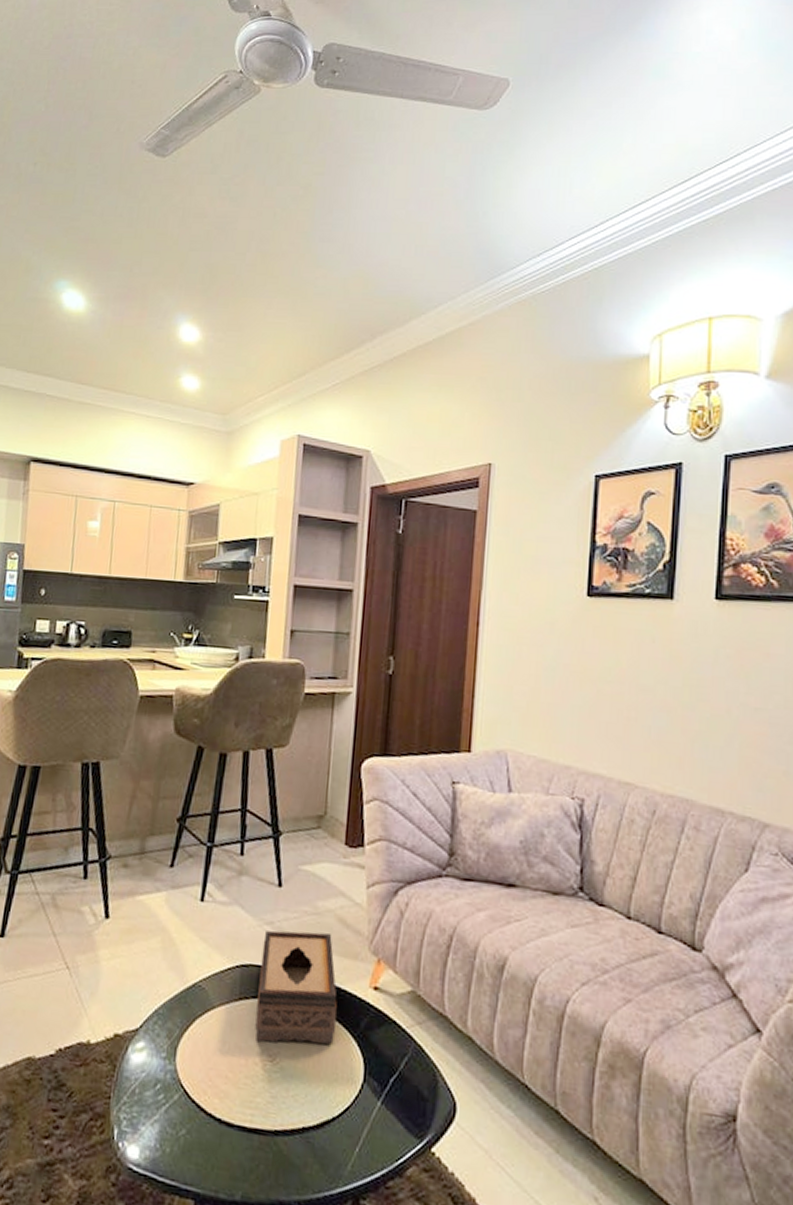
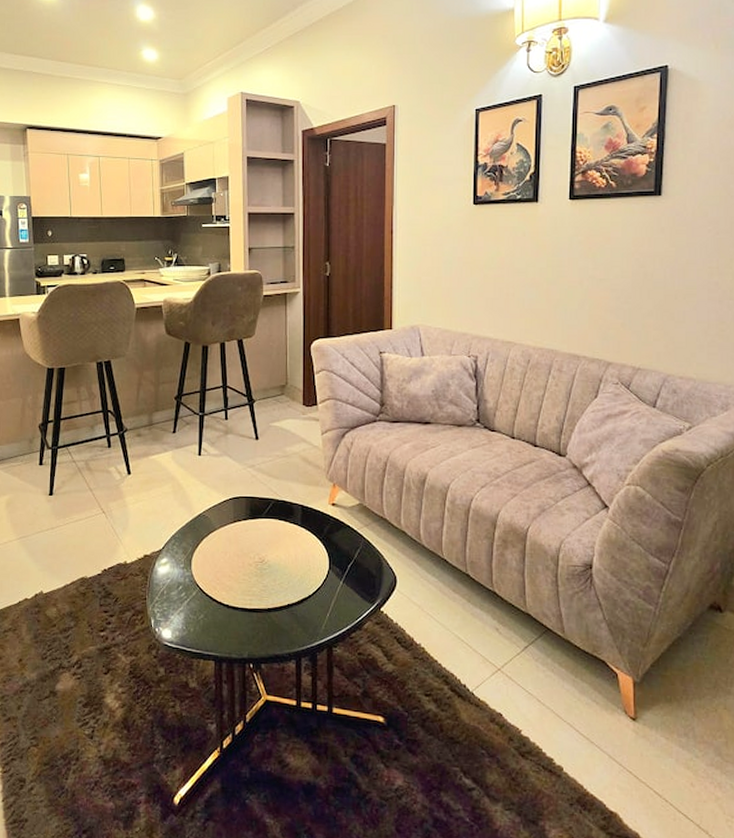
tissue box: present [255,930,337,1045] -> none [247,469,306,550]

